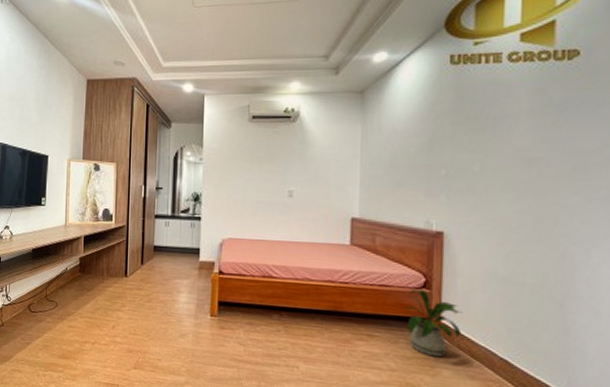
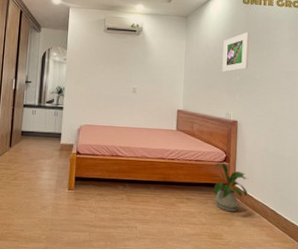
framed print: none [418,104,461,165] -> present [222,32,249,73]

